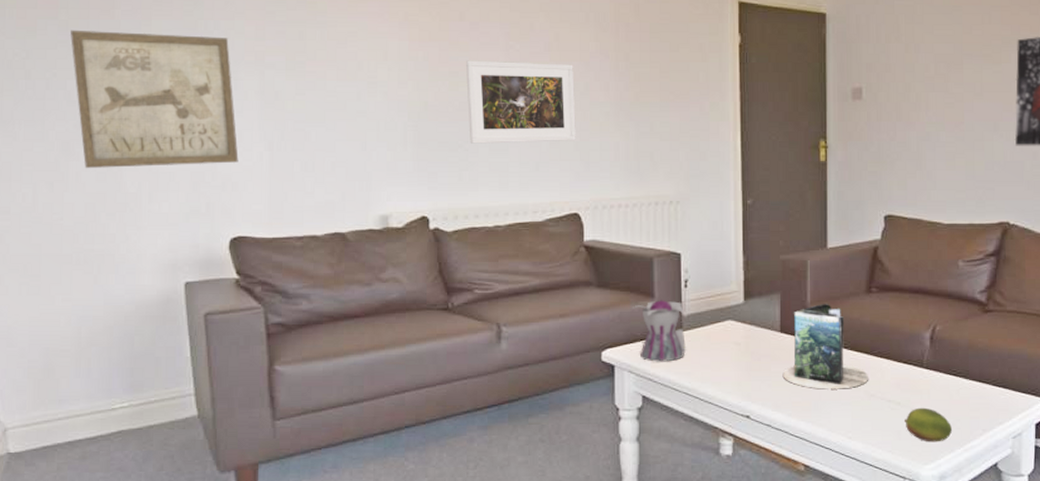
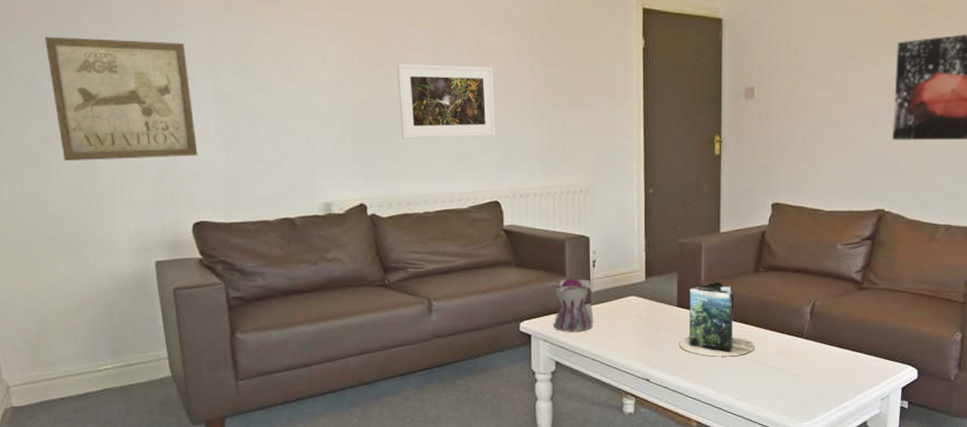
fruit: present [905,407,953,443] -> none [786,373,828,403]

